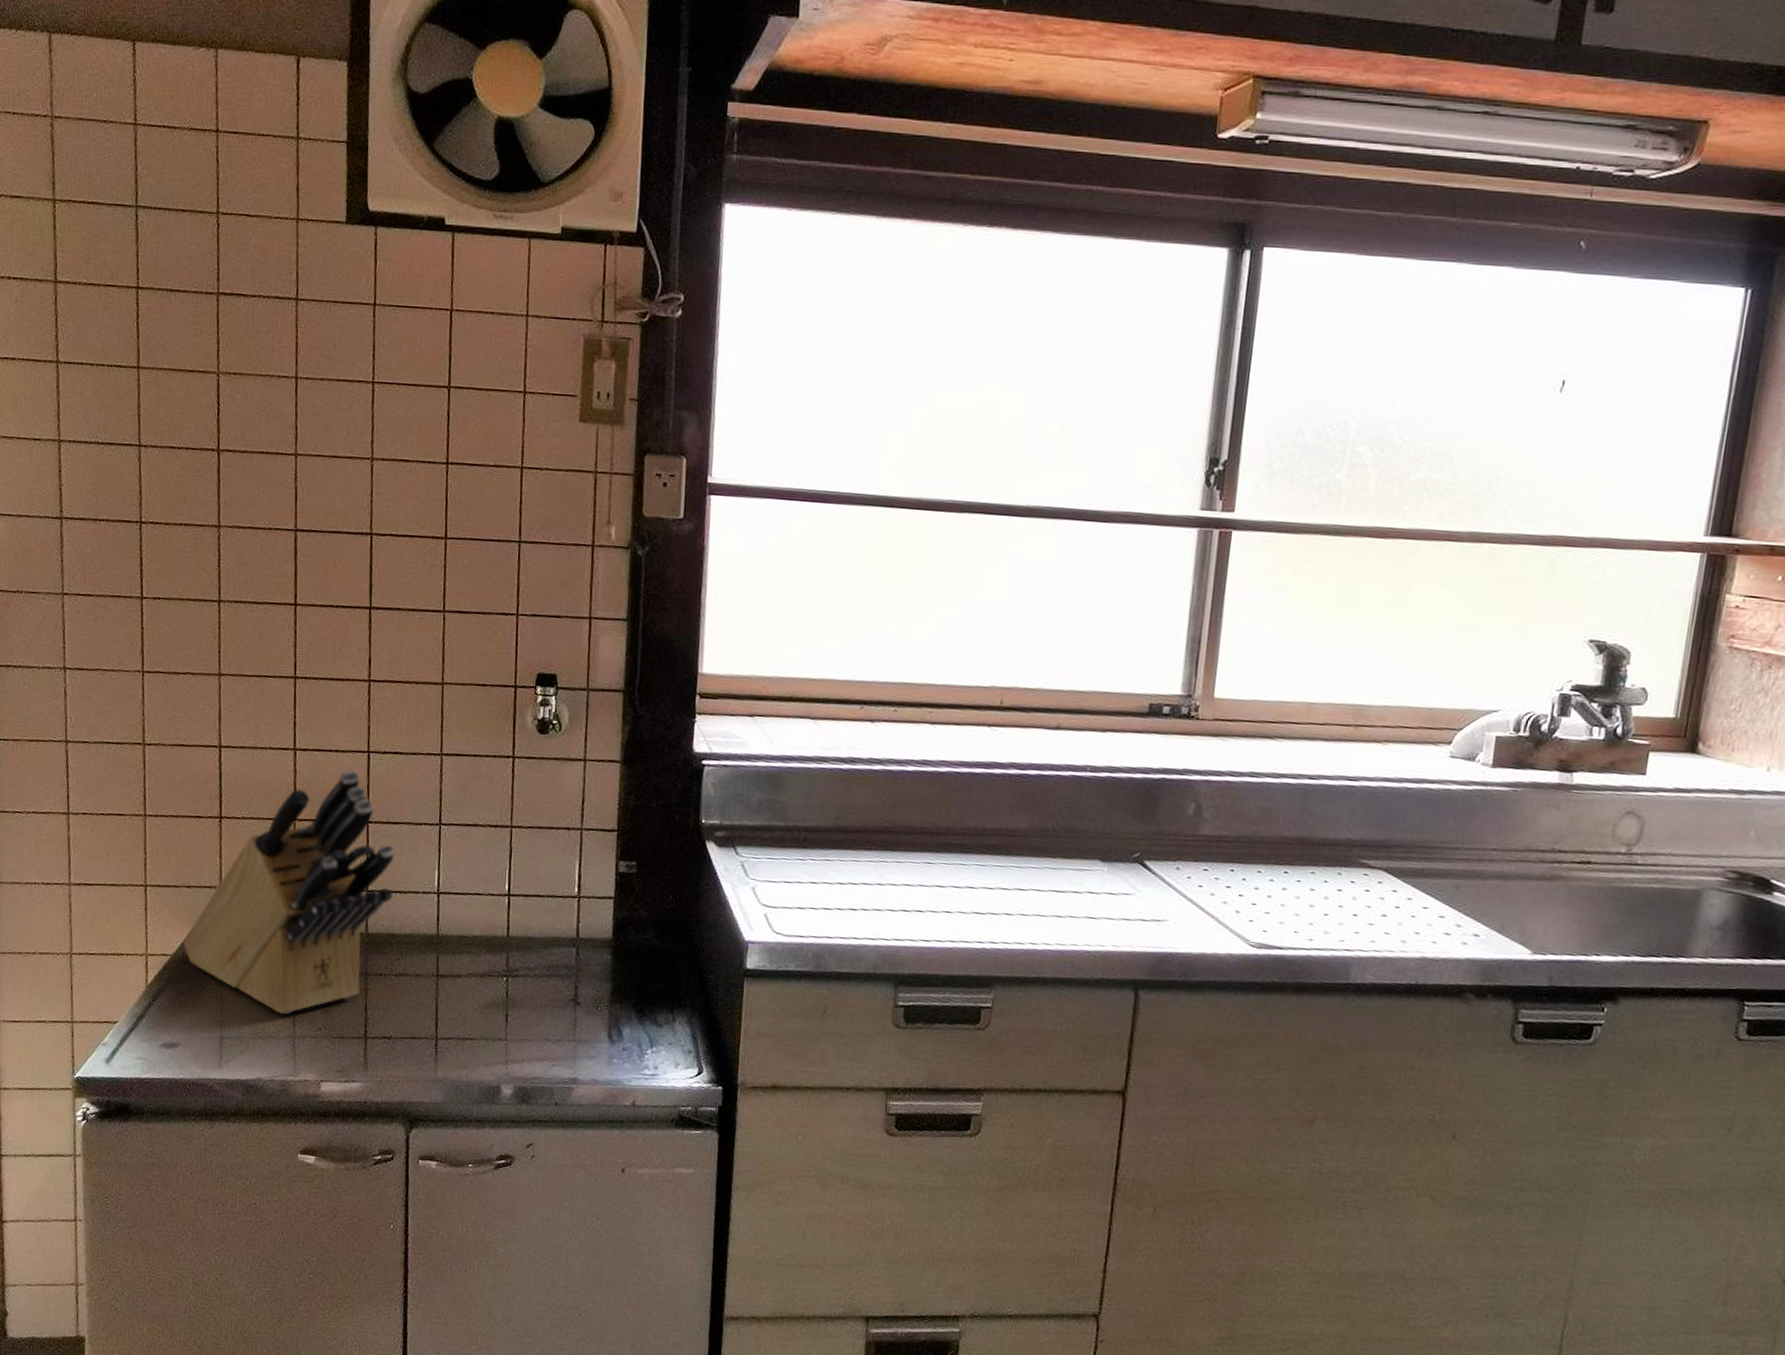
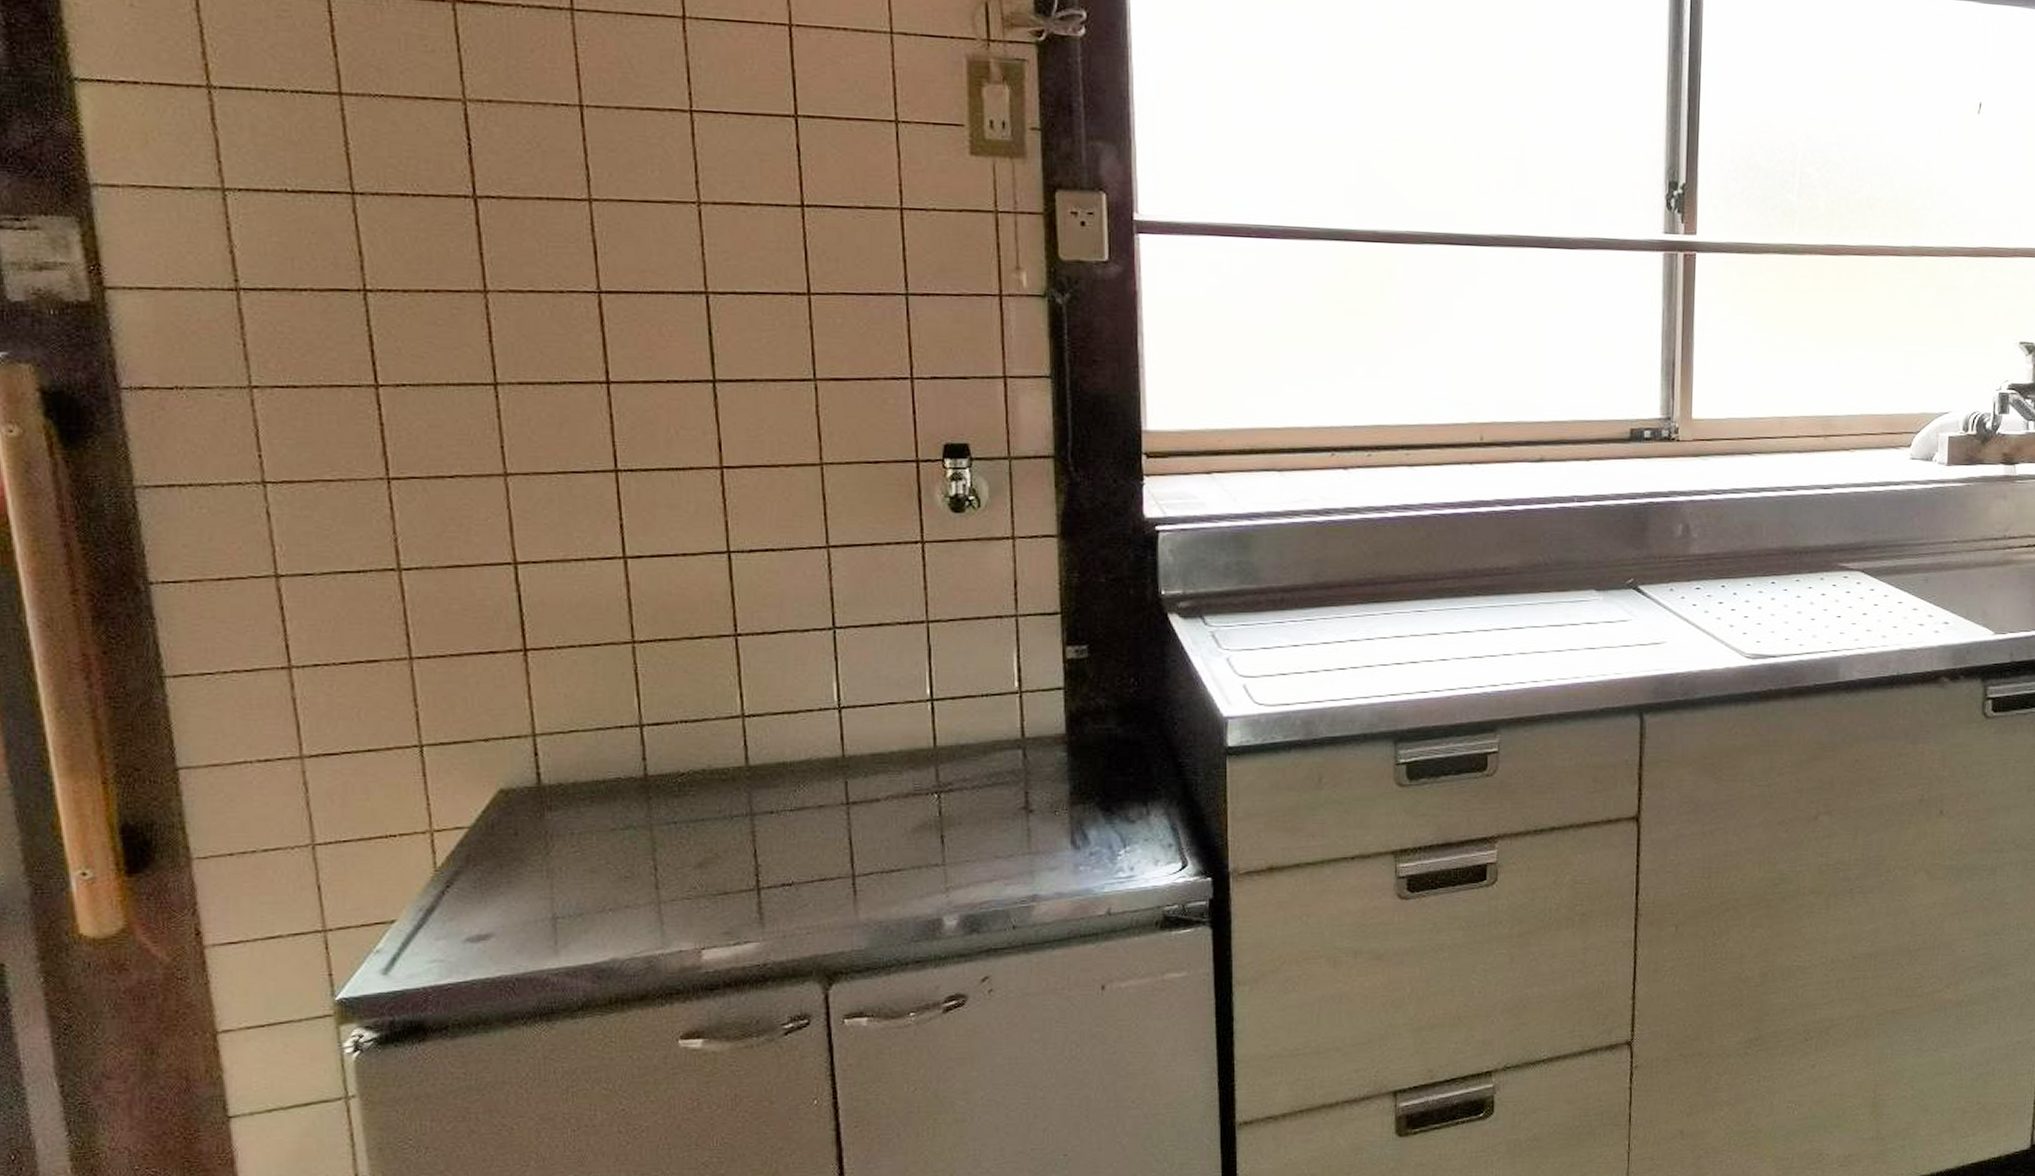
knife block: present [182,768,395,1014] -> none [484,574,779,877]

